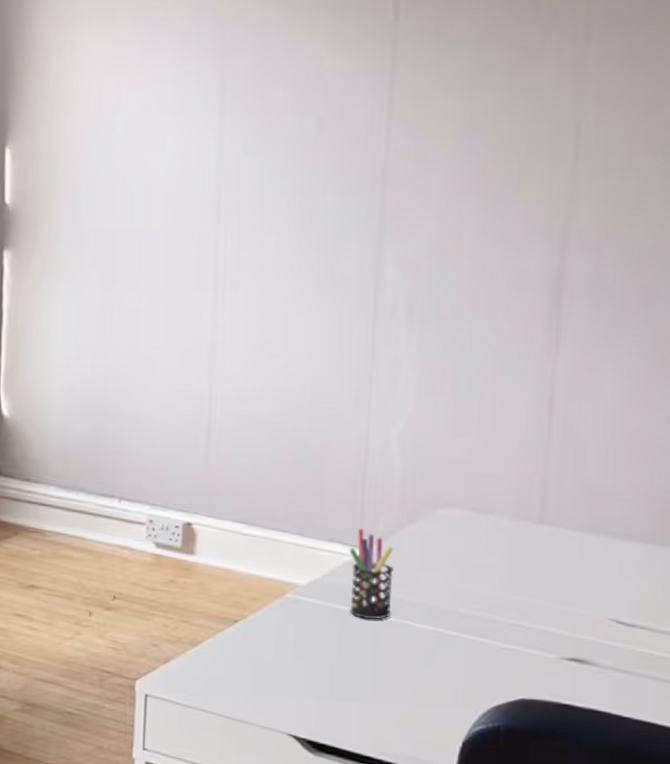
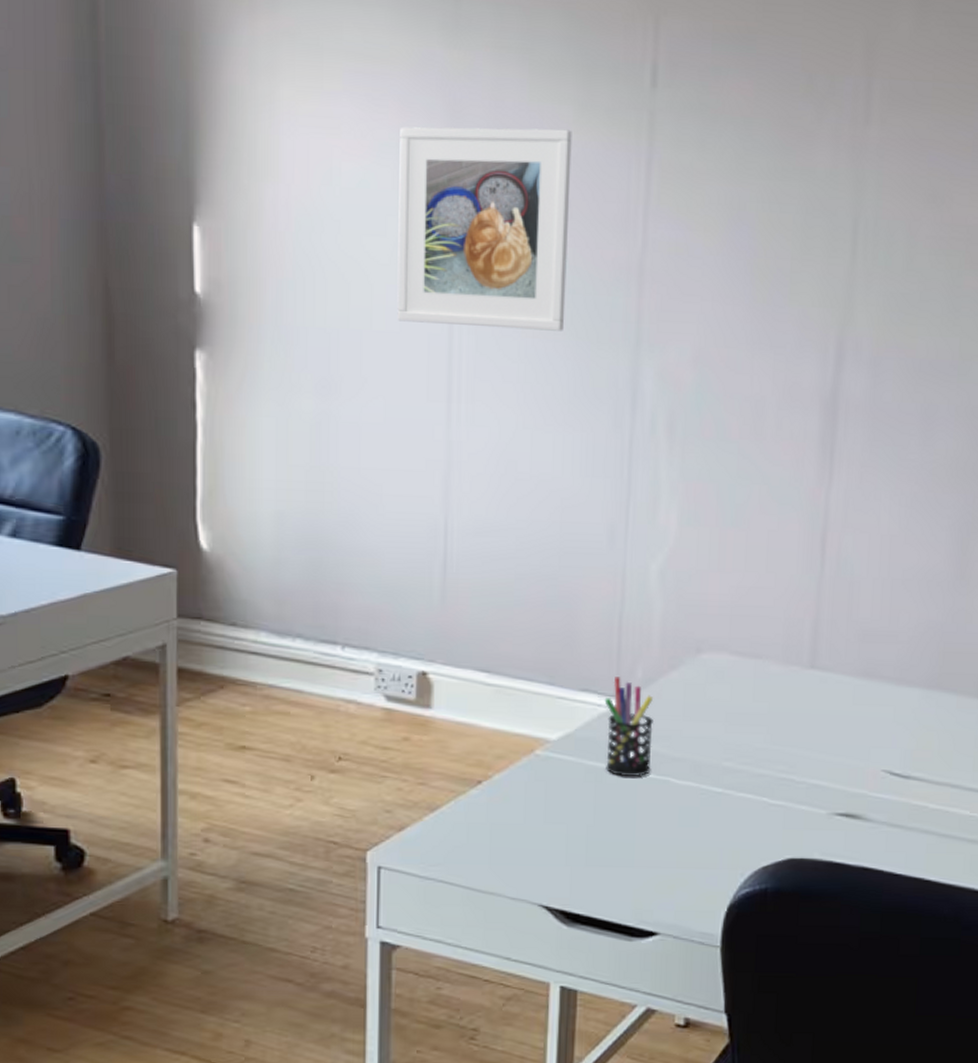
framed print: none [172,58,325,228] -> present [397,126,572,331]

